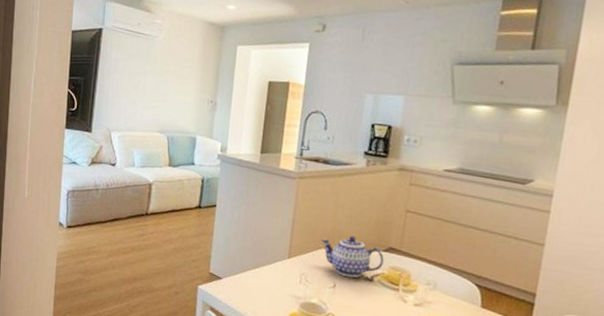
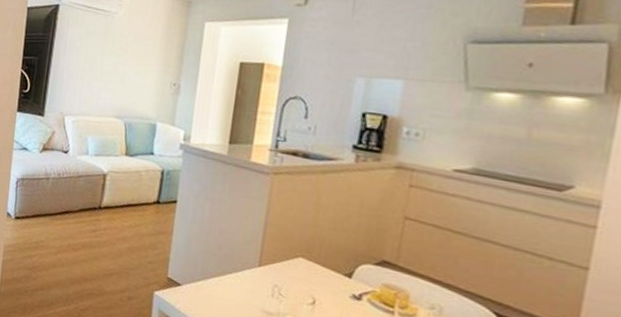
teapot: present [320,235,384,278] -> none [297,243,376,295]

